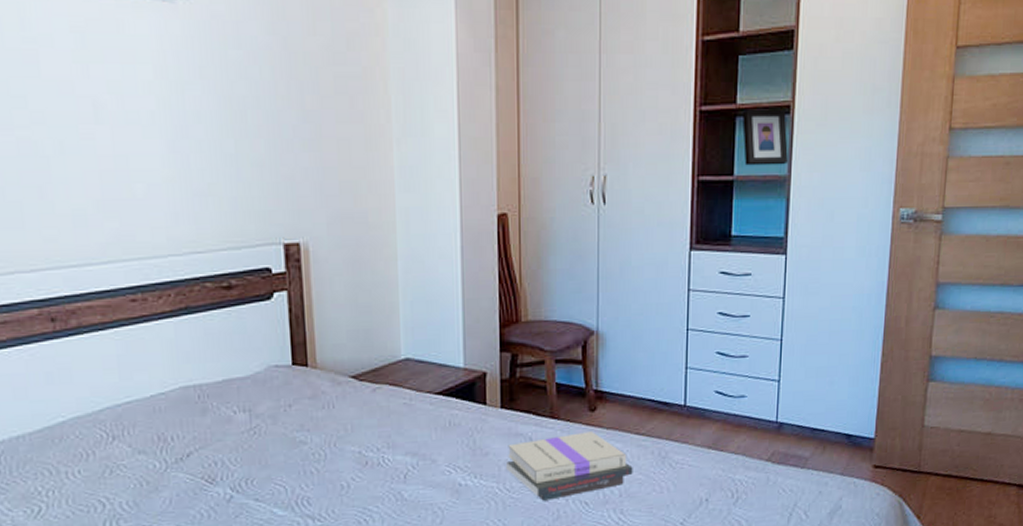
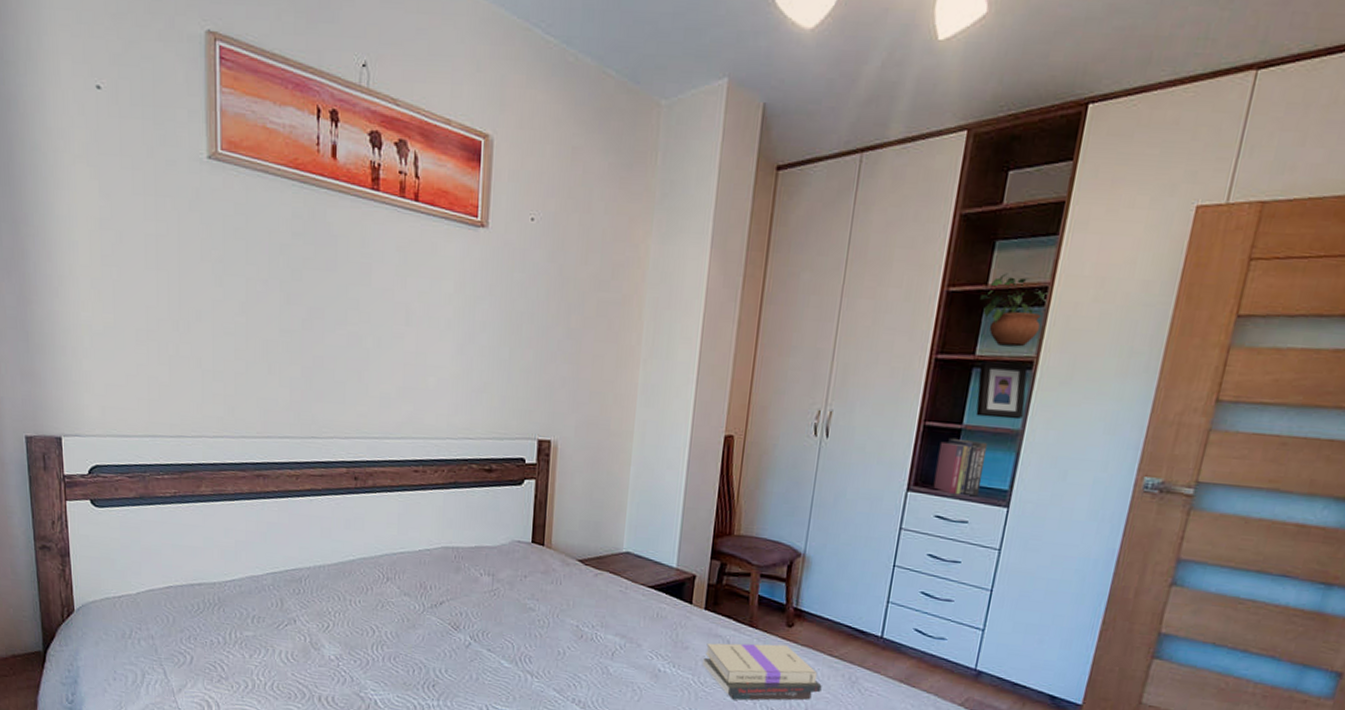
books: none [714,190,760,249] -> present [933,438,988,497]
potted plant: none [734,18,796,92] -> present [980,273,1049,347]

